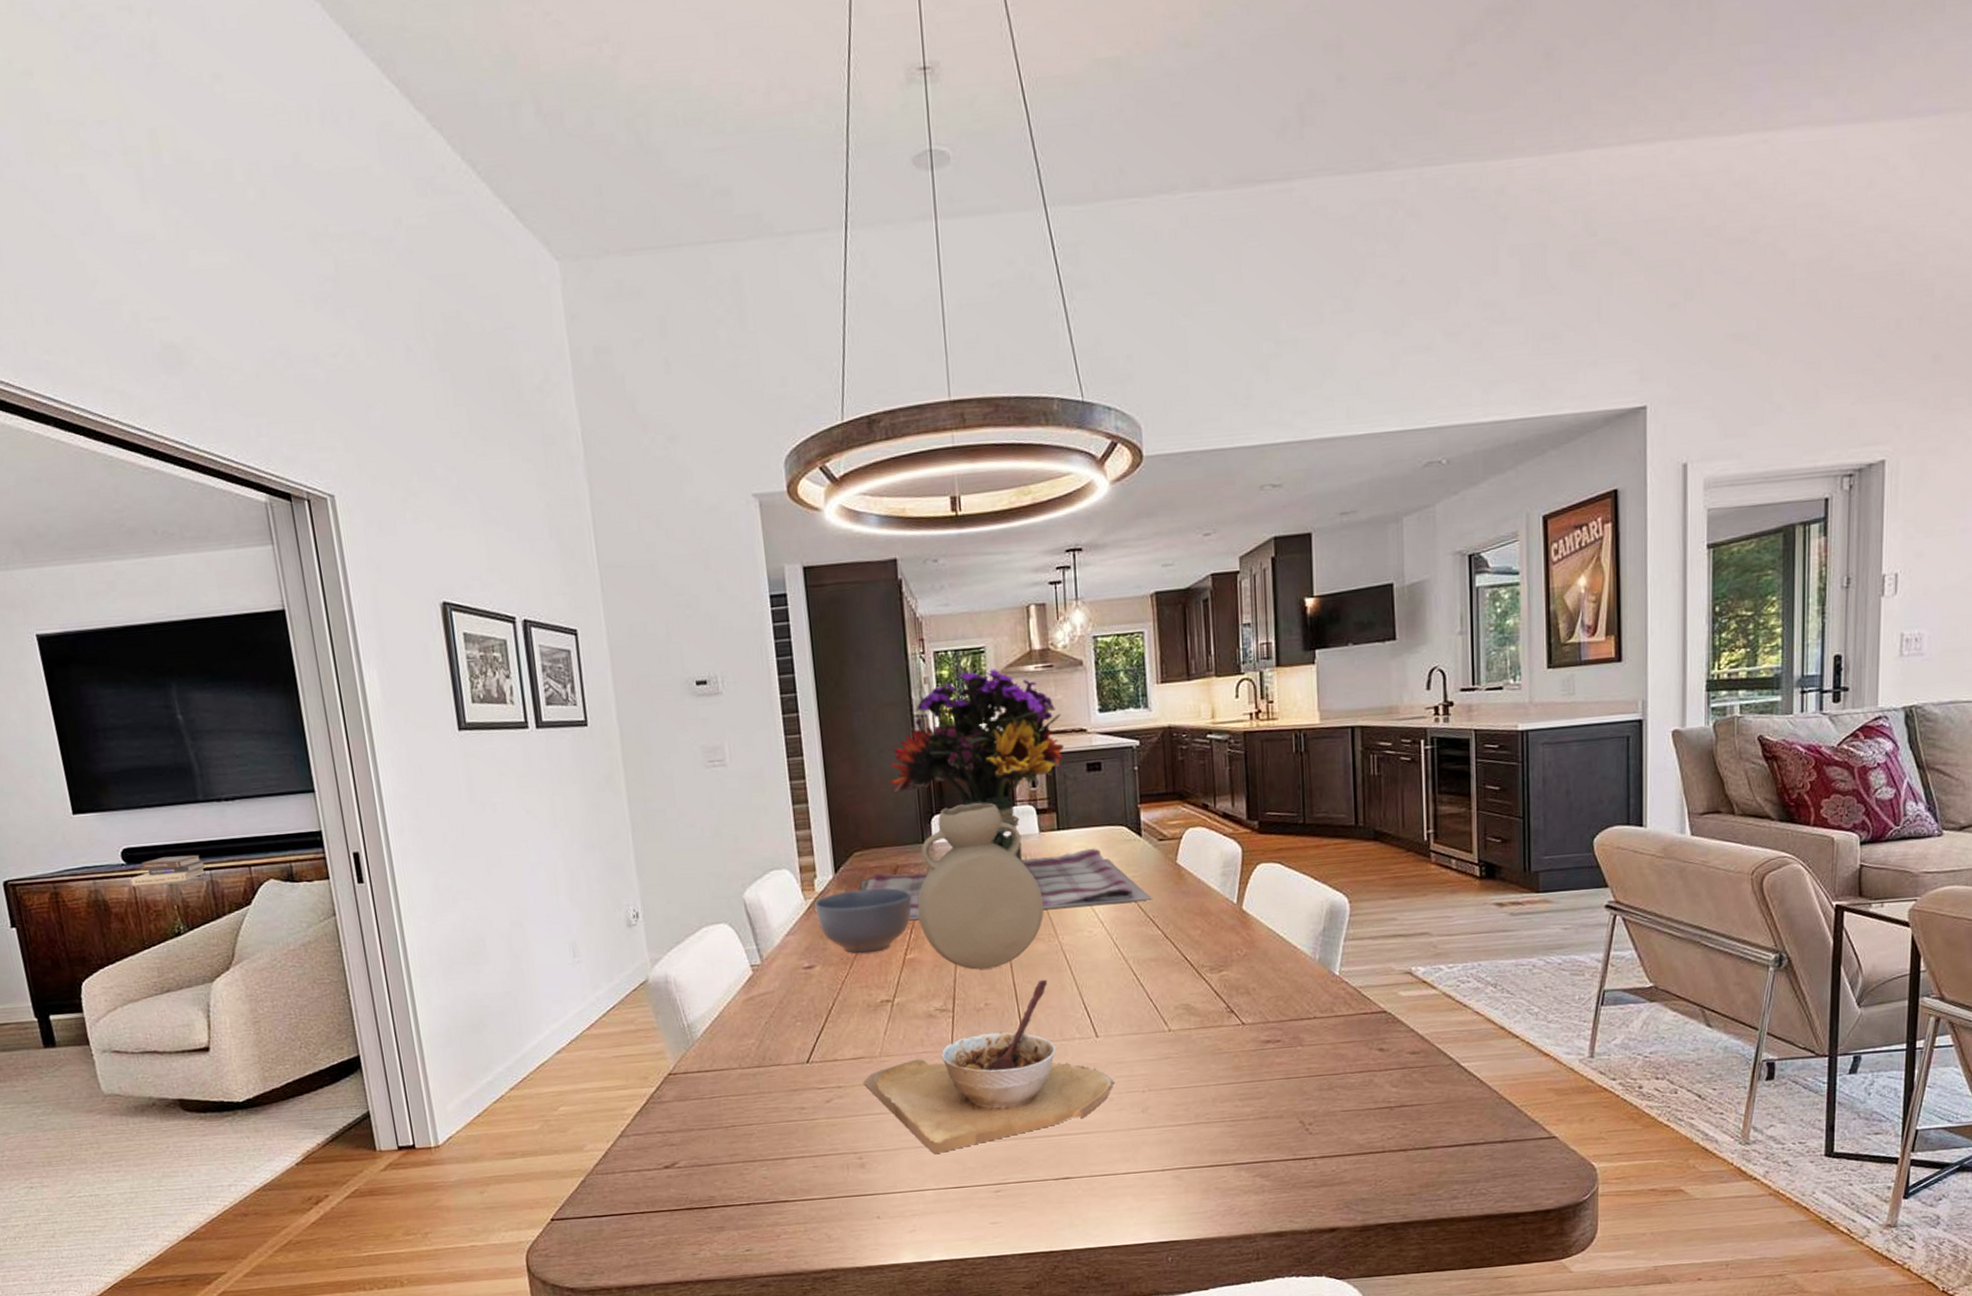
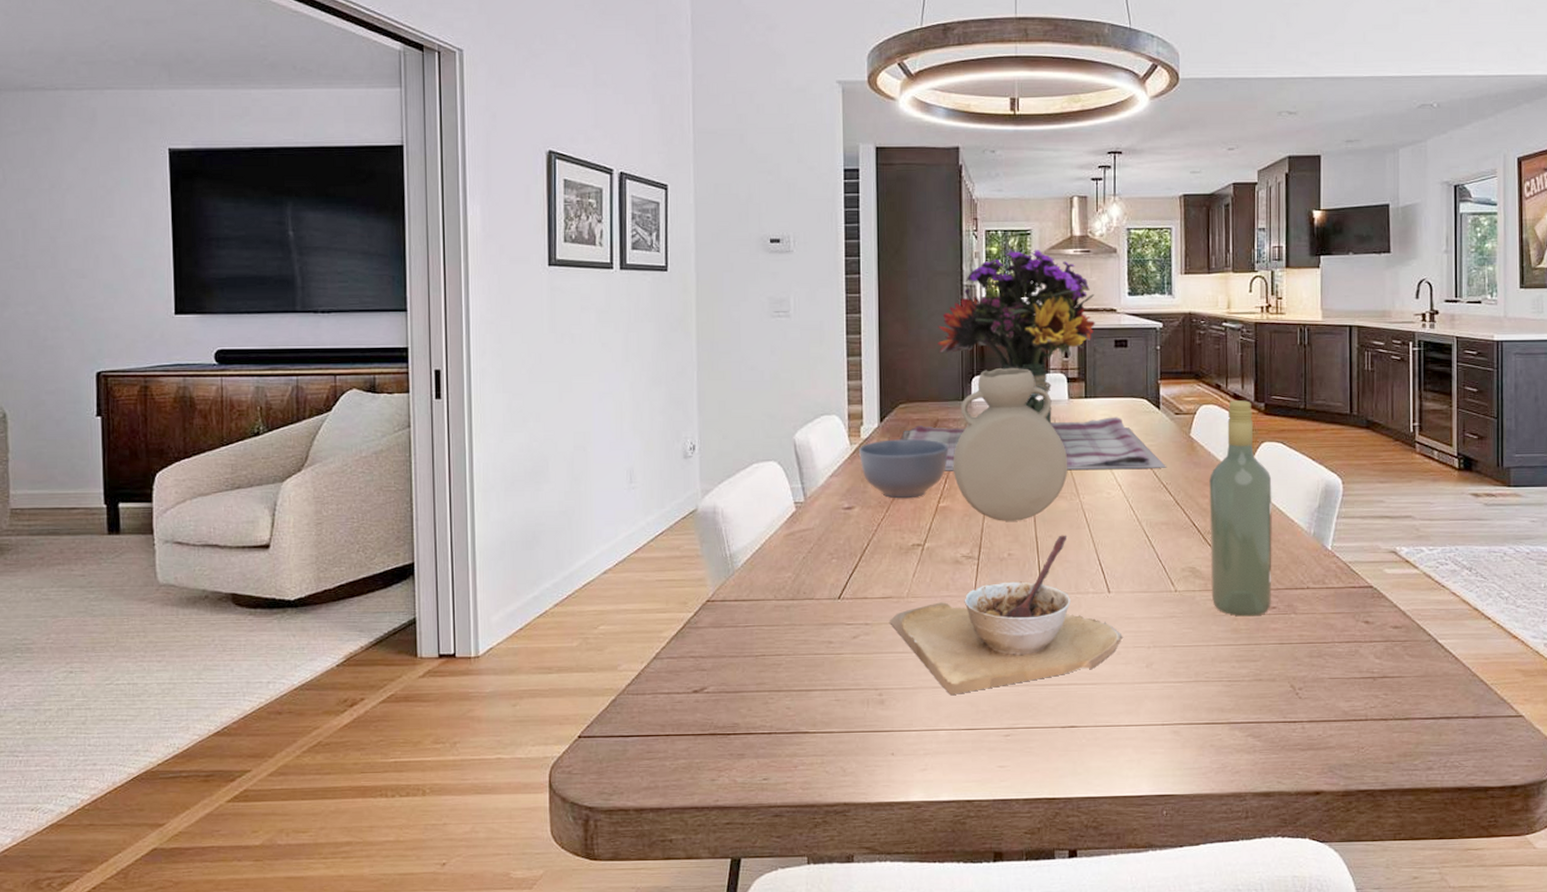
books: present [131,854,206,887] -> none [220,360,292,386]
wine bottle: none [1200,819,1275,1053] -> present [1209,400,1272,617]

